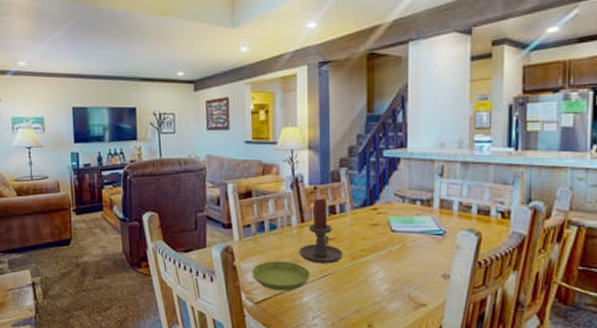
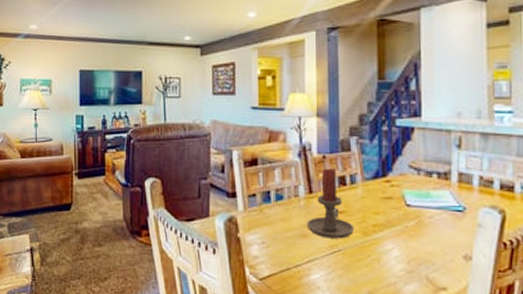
saucer: present [251,261,310,291] -> none [256,233,319,268]

